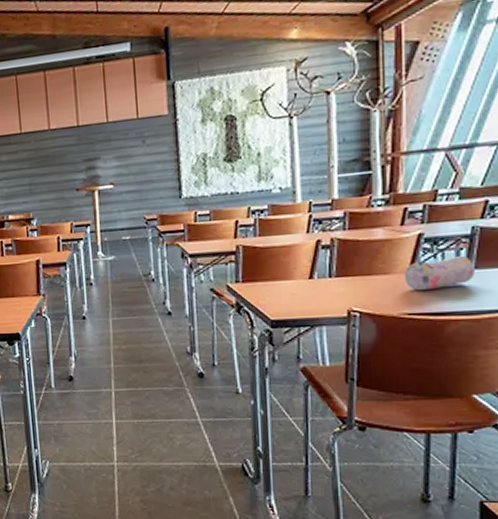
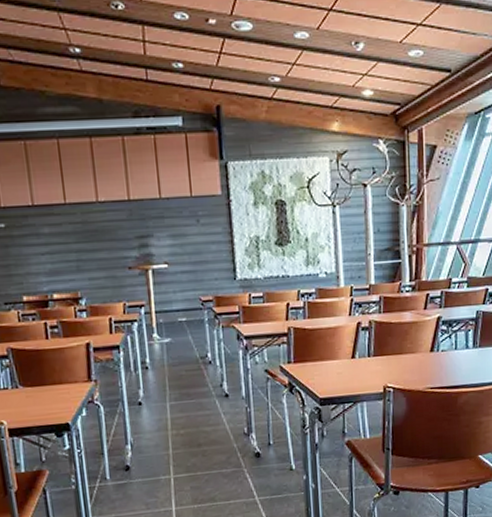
pencil case: present [404,256,475,291] -> none [427,337,479,368]

